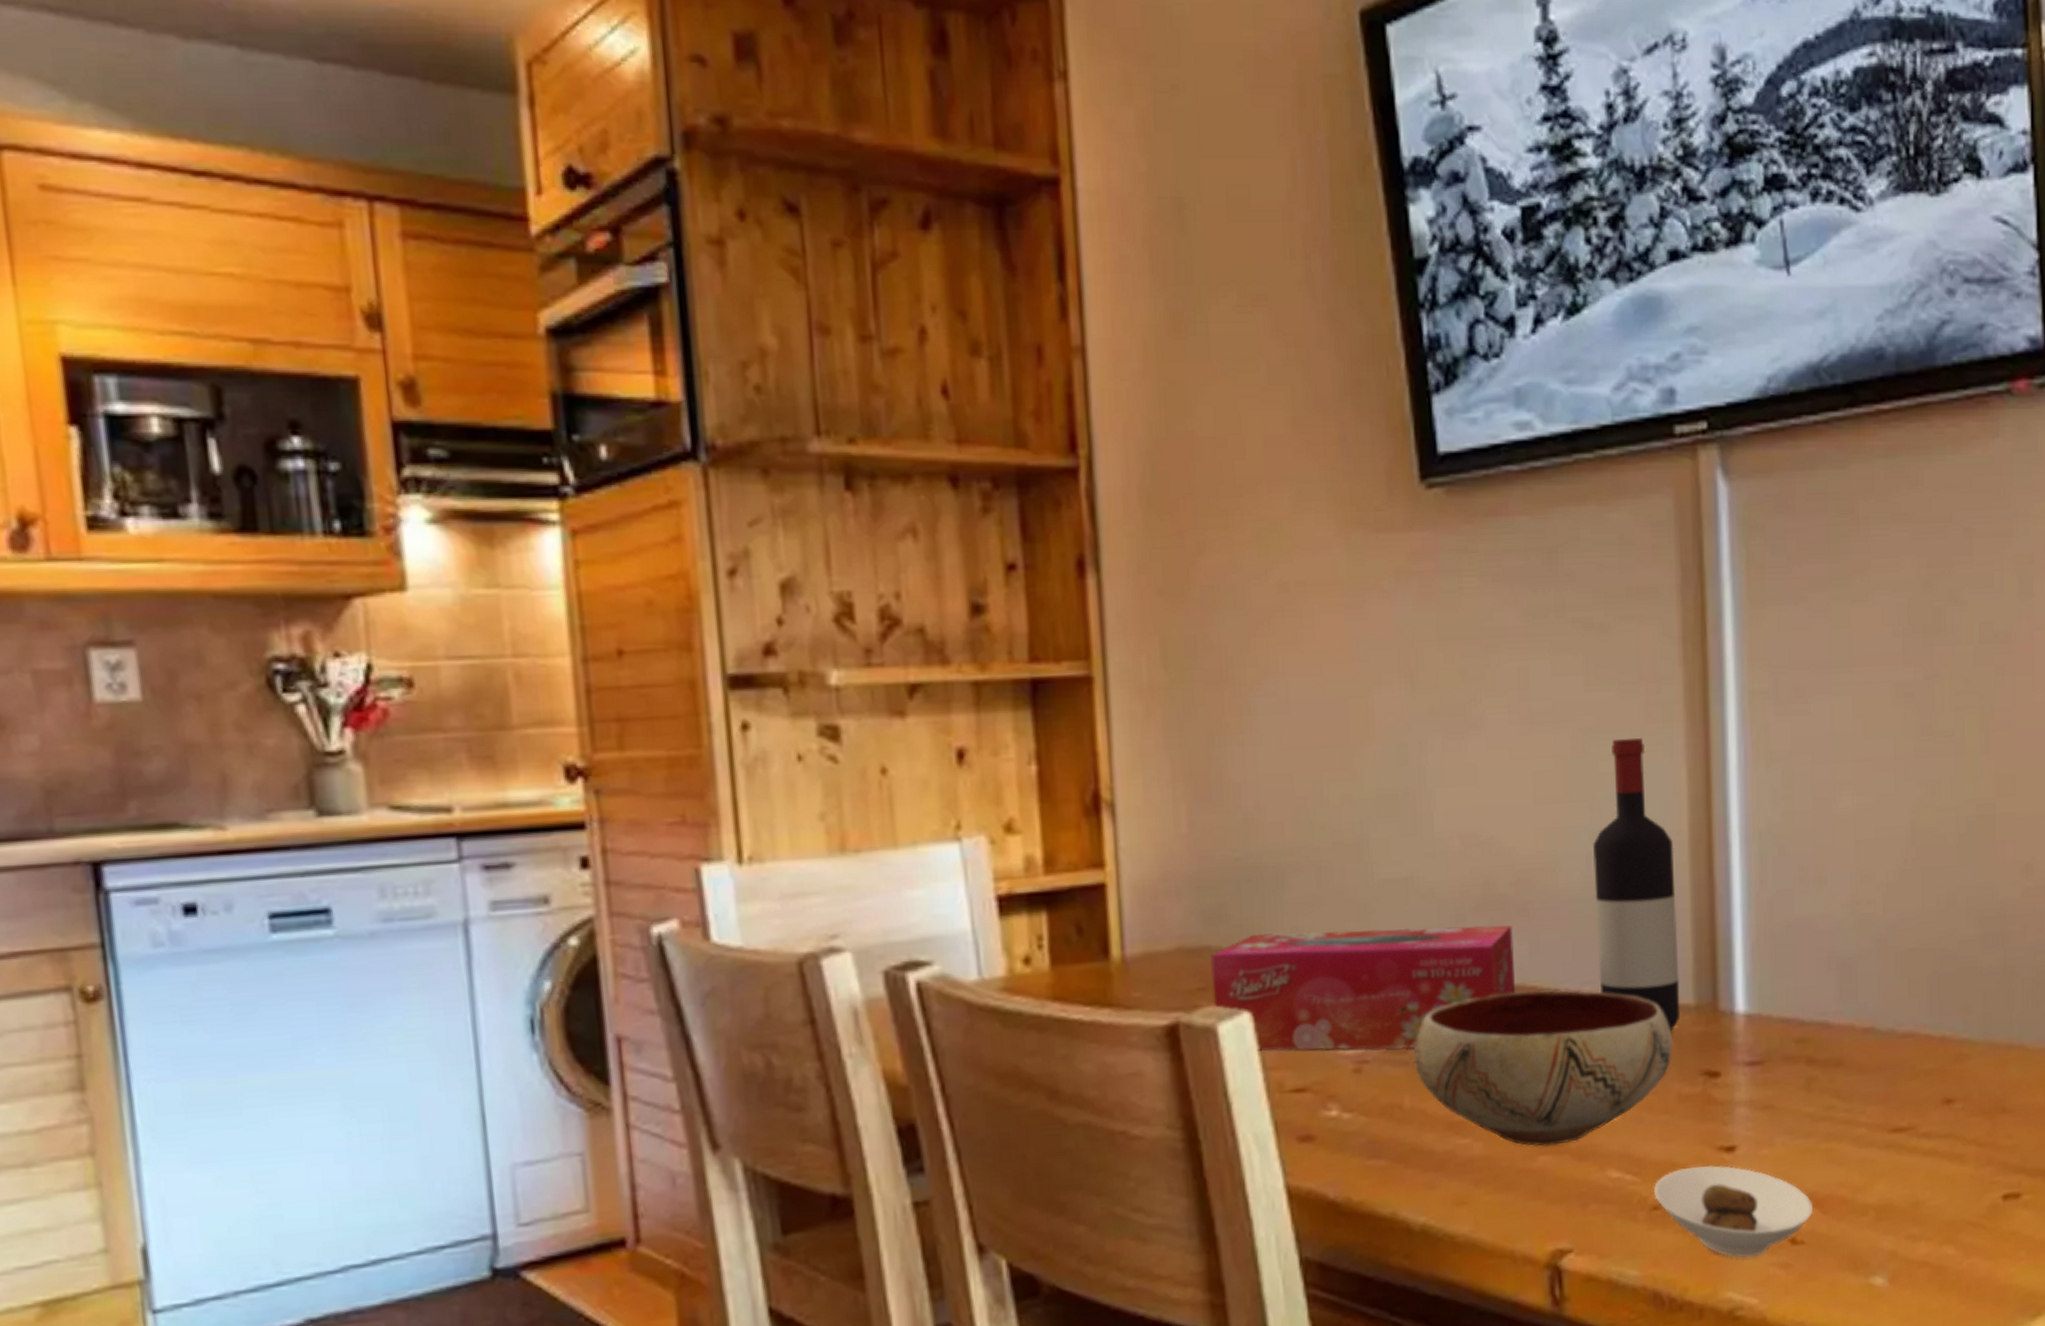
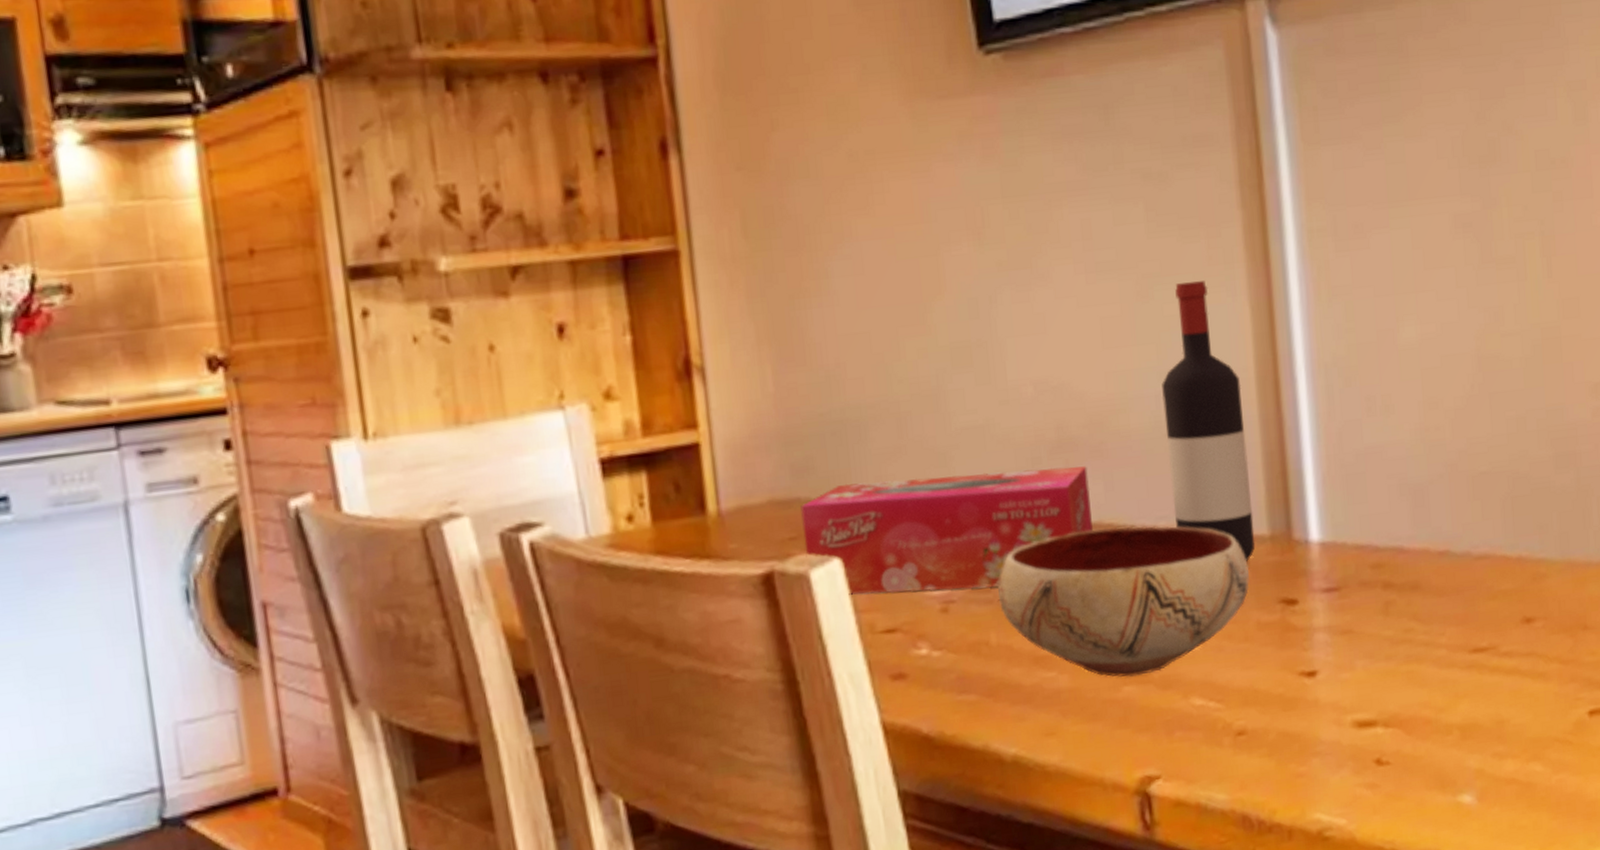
saucer: present [1654,1165,1814,1258] -> none [1238,690,1398,780]

